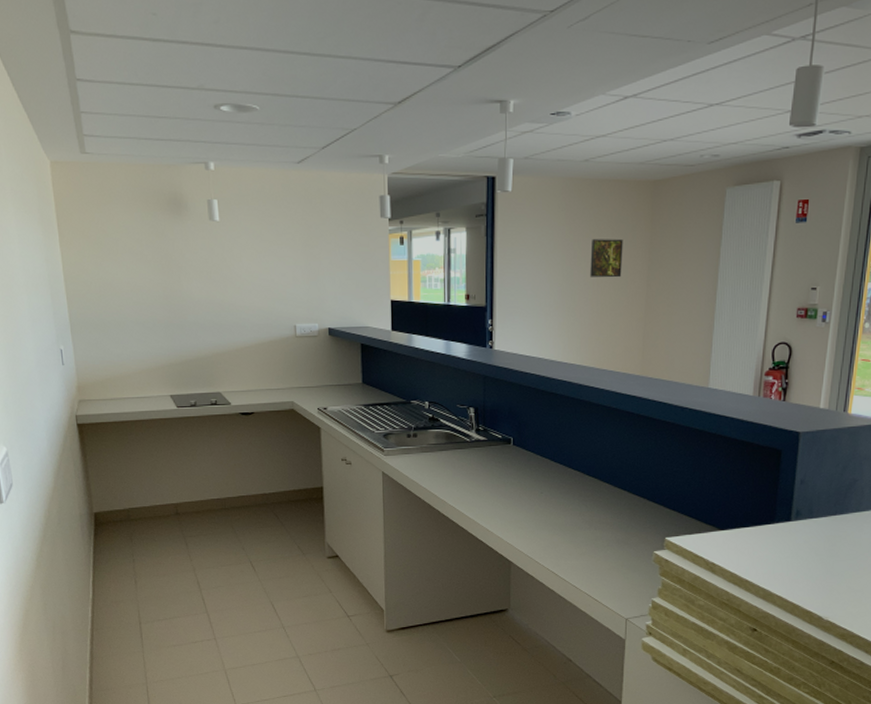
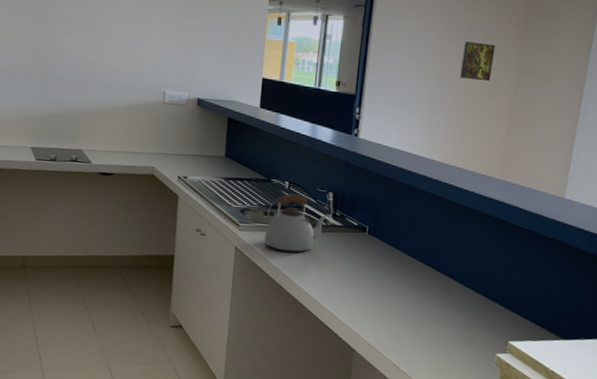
kettle: none [409,413,471,471] -> present [264,193,328,252]

